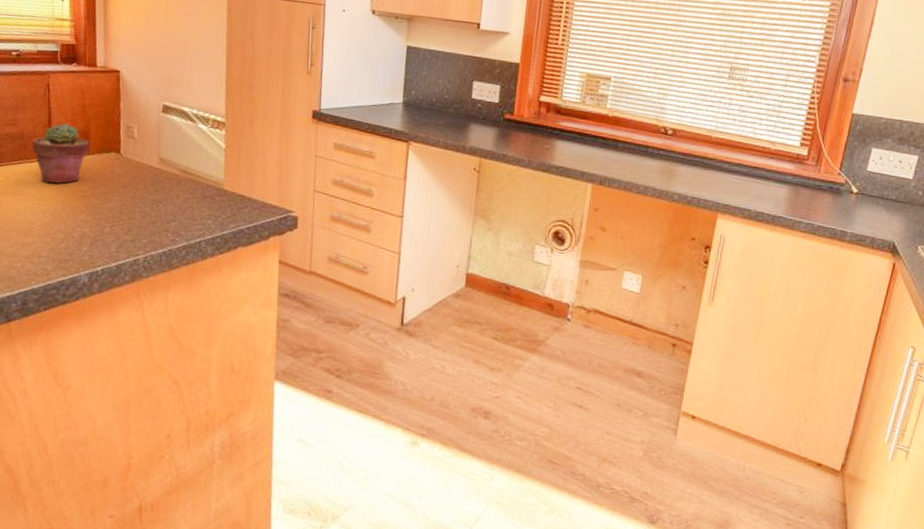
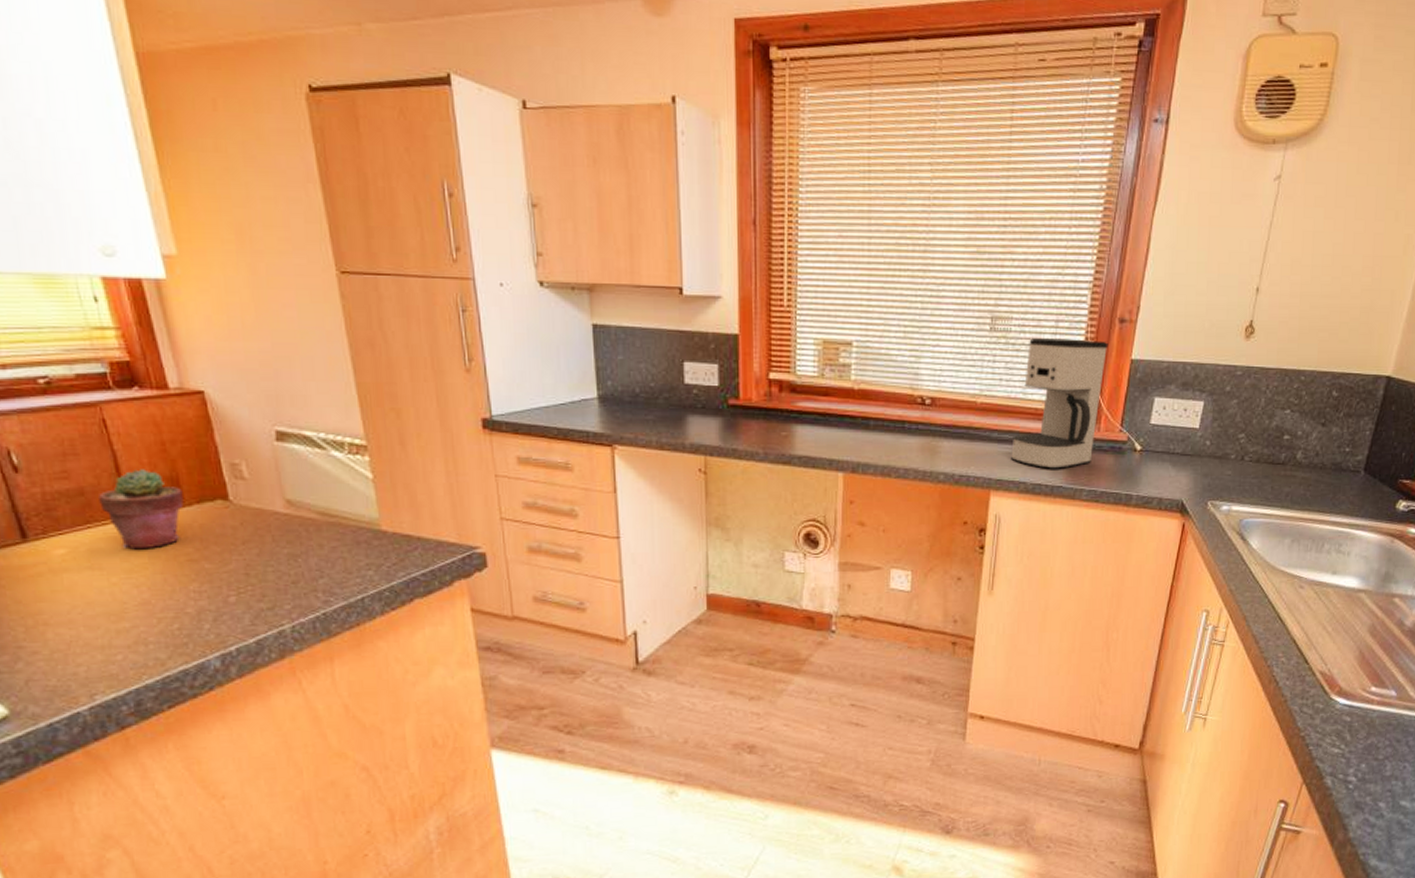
coffee maker: none [738,88,833,202] -> present [1011,338,1109,469]

